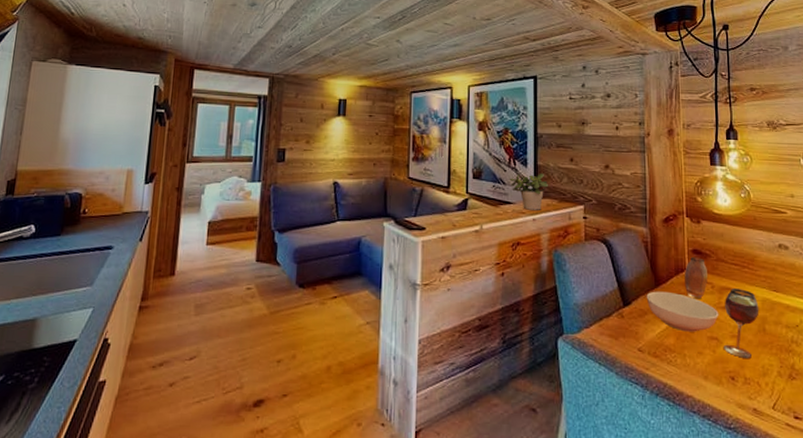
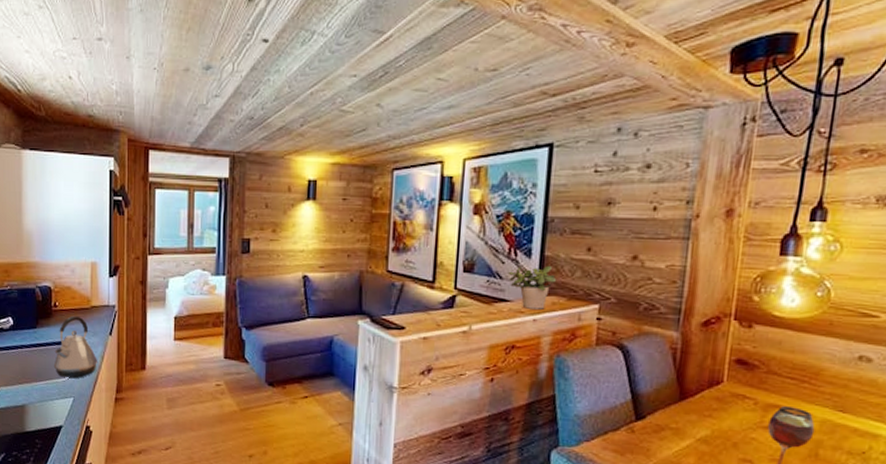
kettle: none [74,222,124,288] -> present [53,315,97,379]
bowl: present [646,291,719,332] -> none [665,405,759,453]
vase: present [684,257,709,299] -> none [718,368,753,417]

